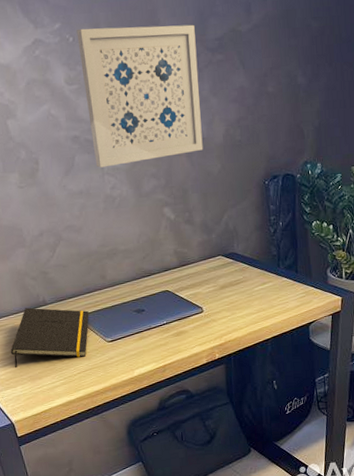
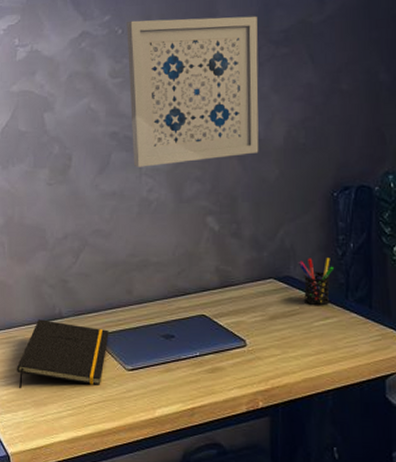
pen holder: none [240,235,268,275] -> present [298,258,334,306]

